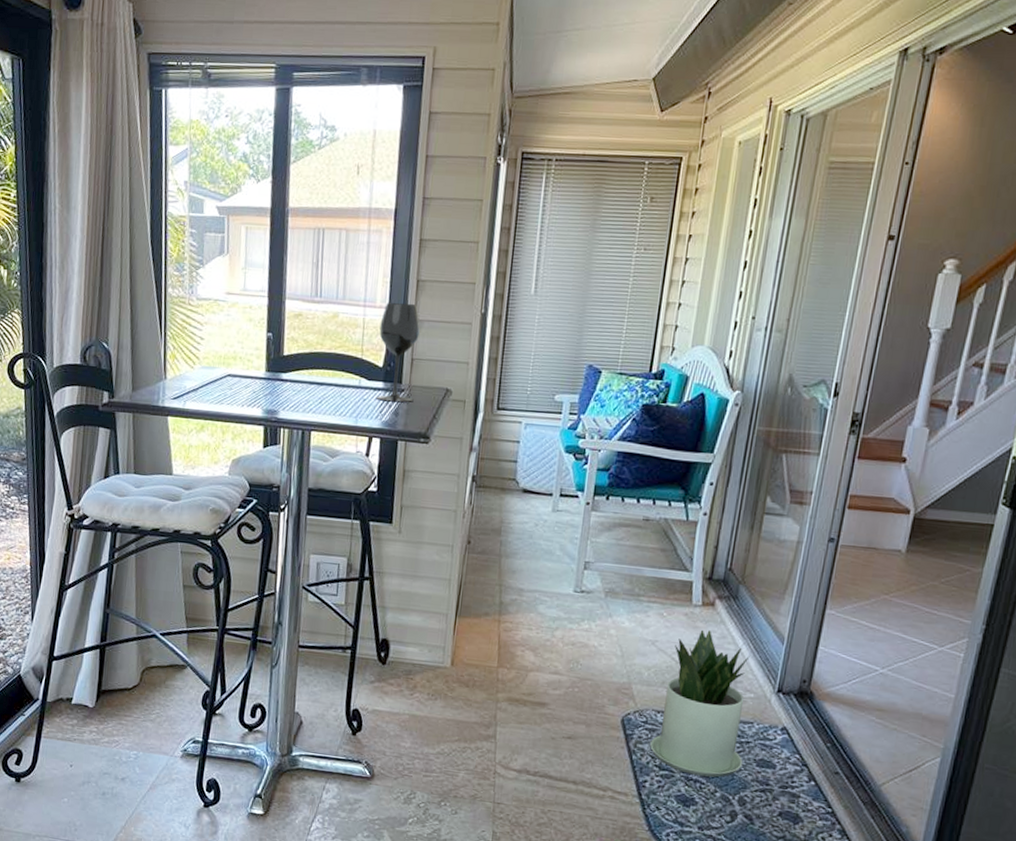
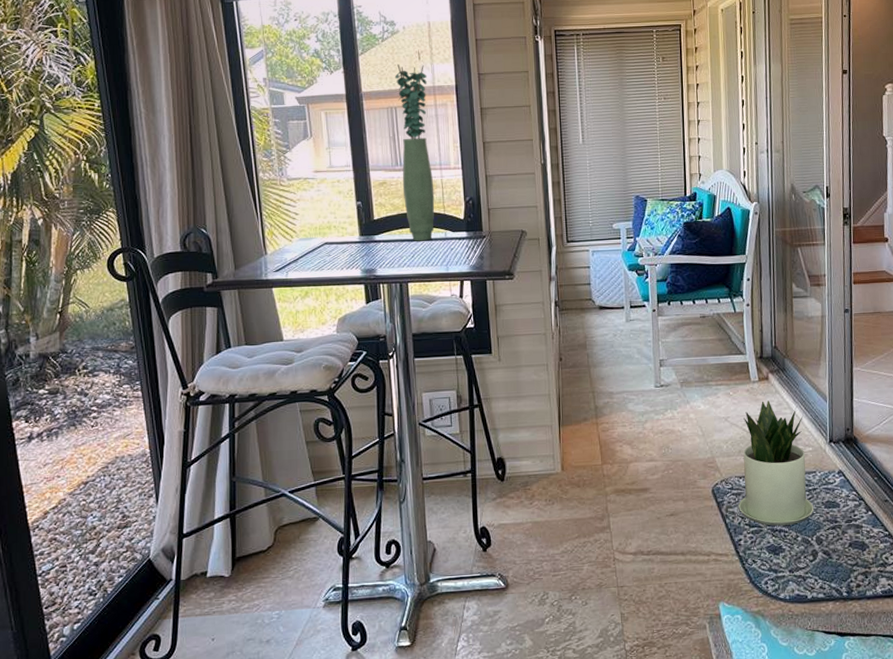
vase: none [319,177,364,387] -> present [395,63,435,241]
wineglass: present [375,303,420,403] -> none [456,162,495,248]

